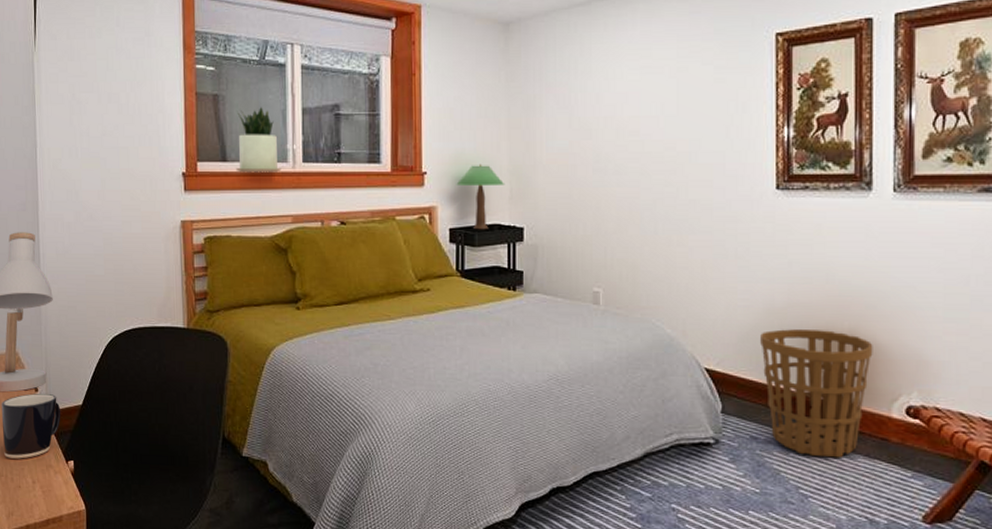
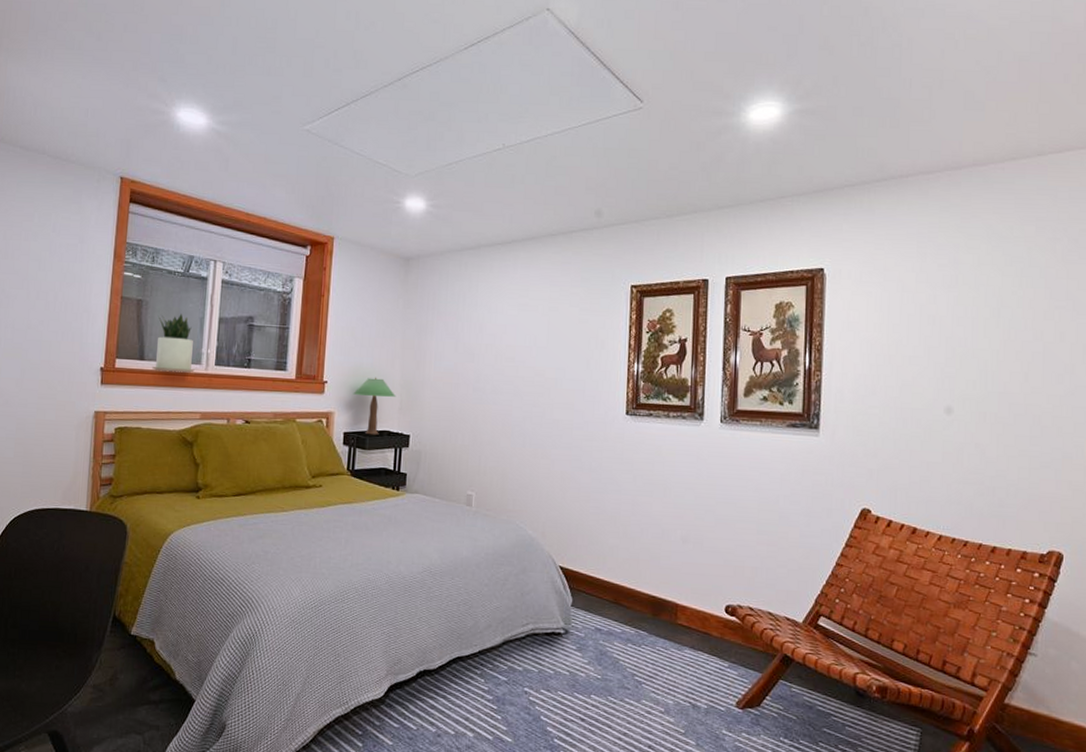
basket: present [760,329,873,458] -> none [607,534,700,649]

